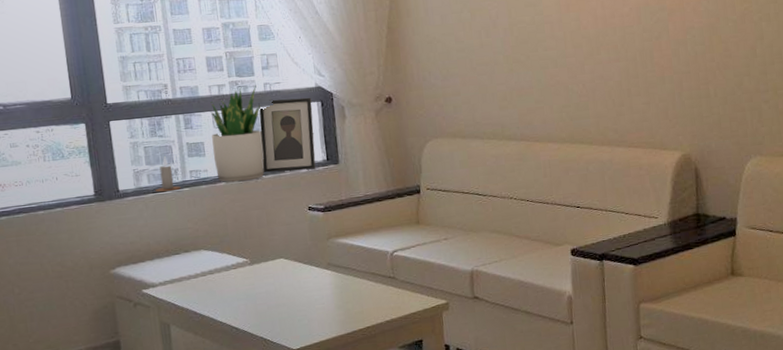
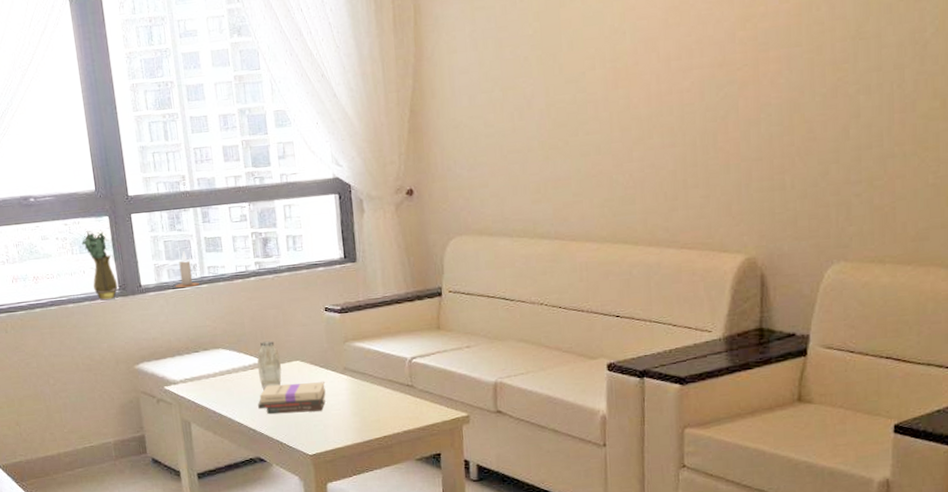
vase: none [55,136,94,206] -> present [81,229,118,300]
planter: present [210,86,265,182] -> none [227,177,281,280]
vase: none [240,240,266,289] -> present [257,340,282,390]
books: none [241,278,310,313] -> present [258,382,326,415]
picture frame: present [258,97,316,173] -> none [275,189,333,271]

